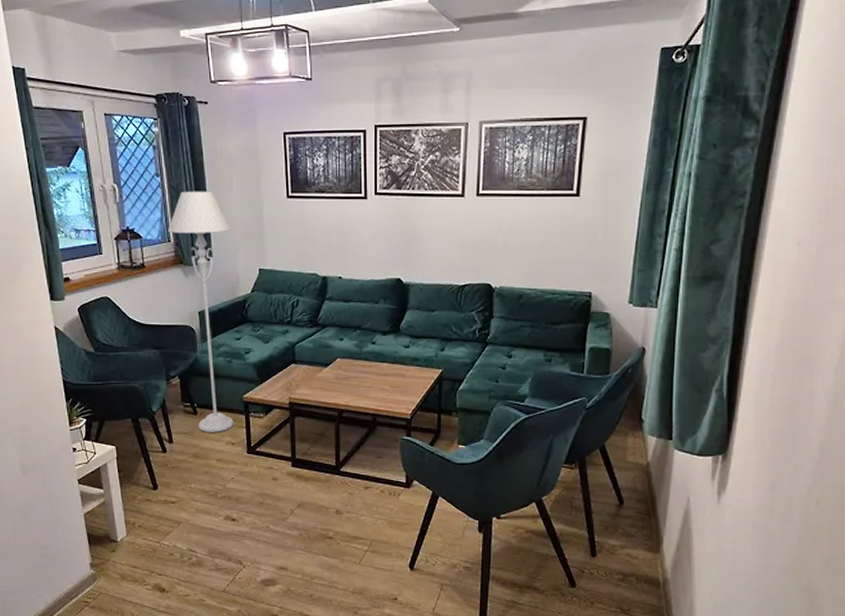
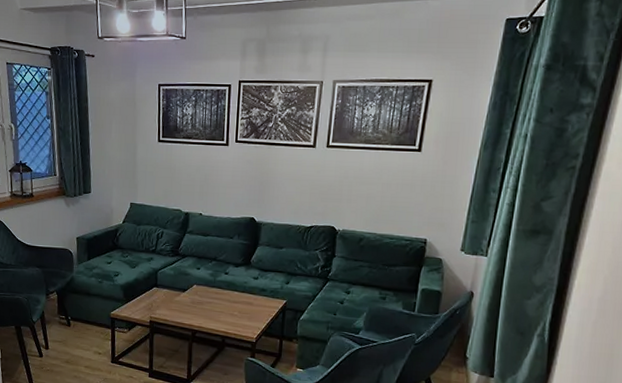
floor lamp: present [168,191,234,432] -> none [54,132,108,343]

